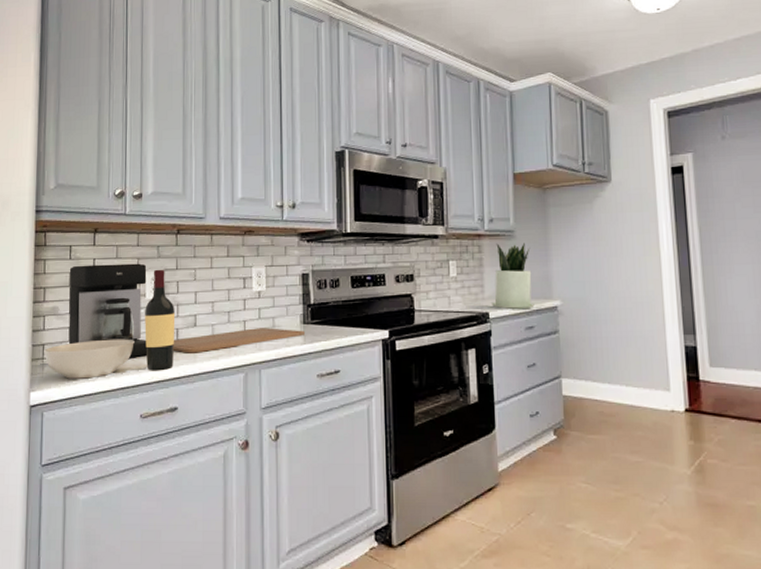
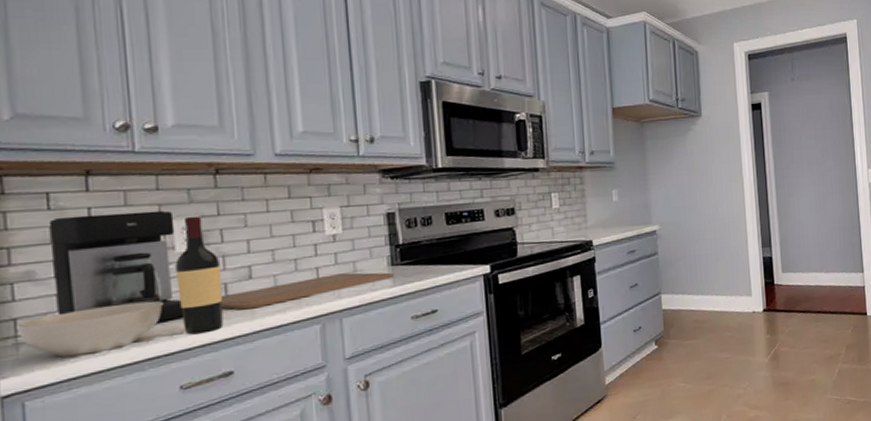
planter: present [492,242,535,310] -> none [595,173,635,236]

